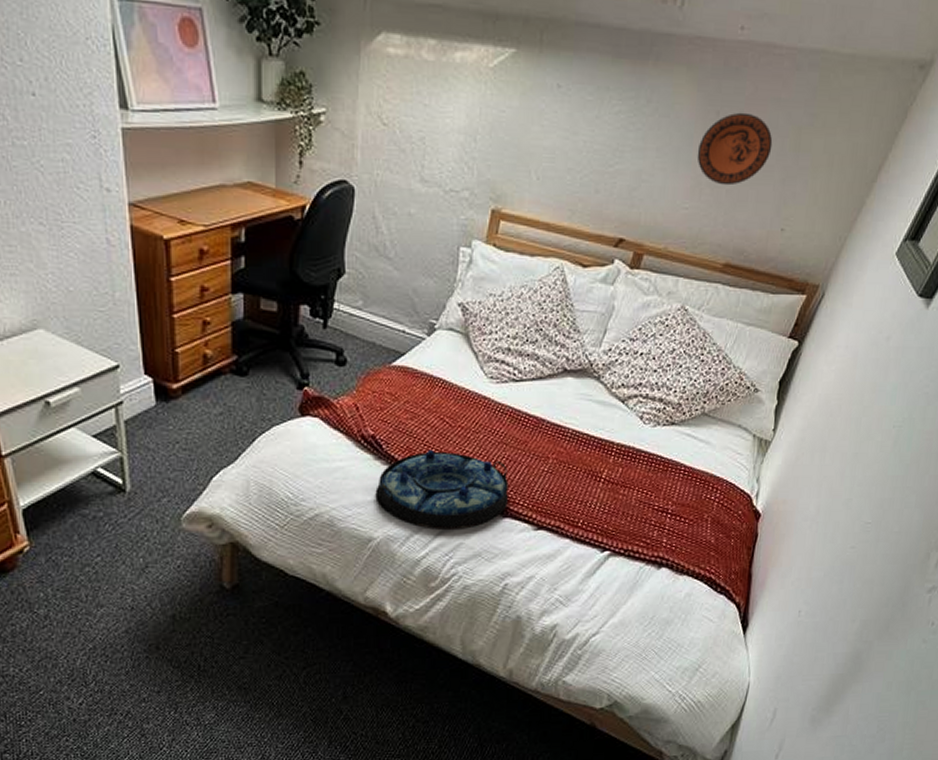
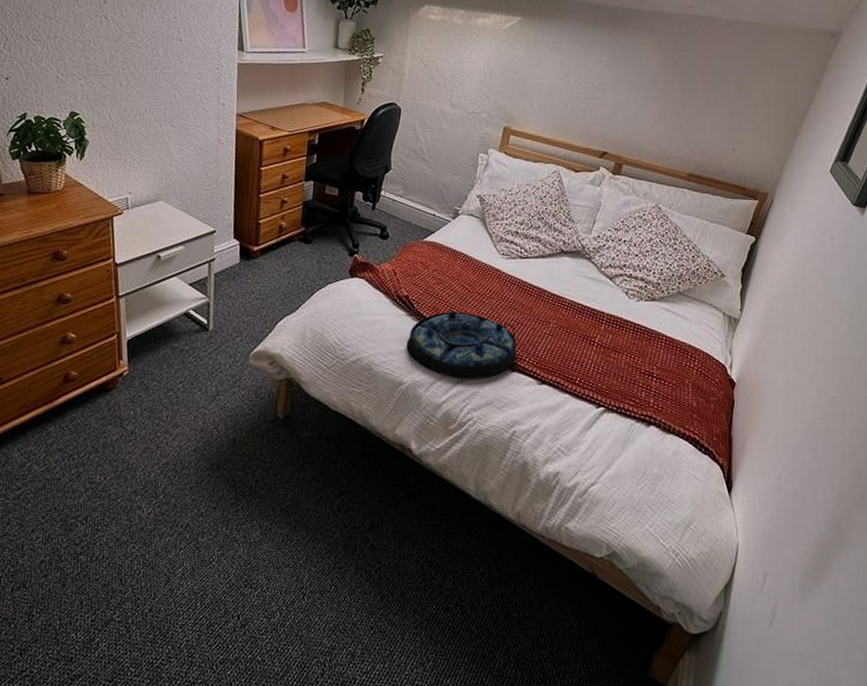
decorative plate: present [697,112,773,186] -> none [661,63,720,116]

